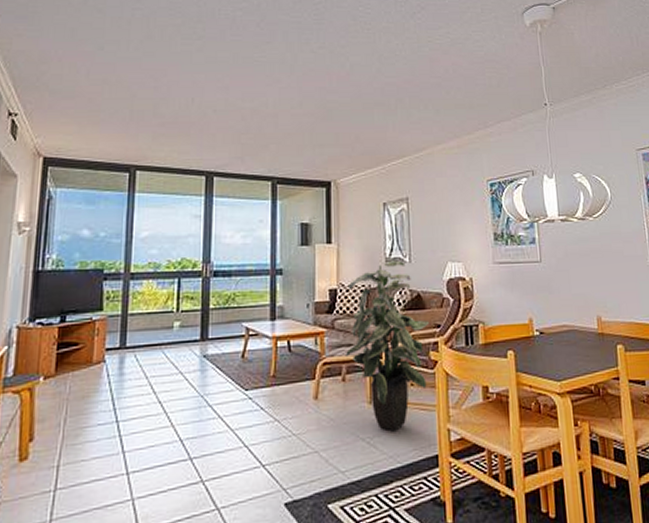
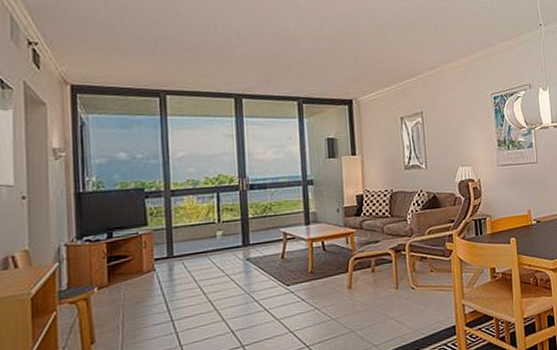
indoor plant: present [346,260,430,432] -> none [372,167,445,310]

